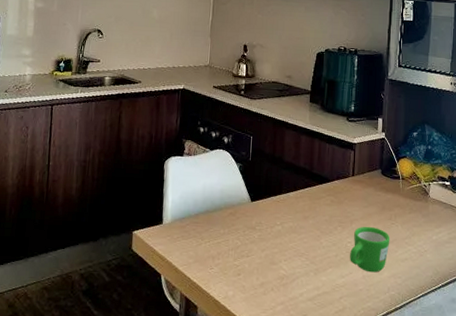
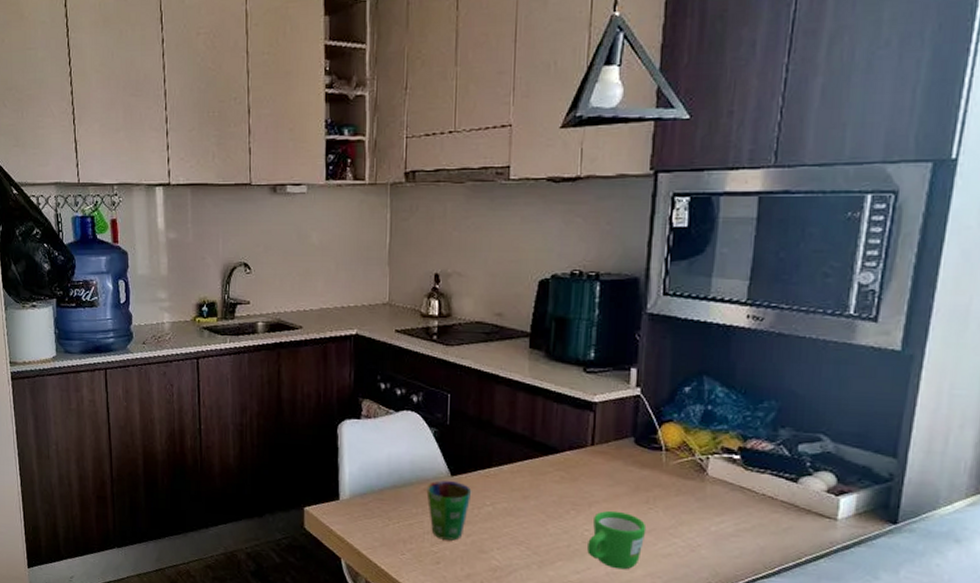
cup: none [232,206,267,255] -> present [426,480,472,541]

